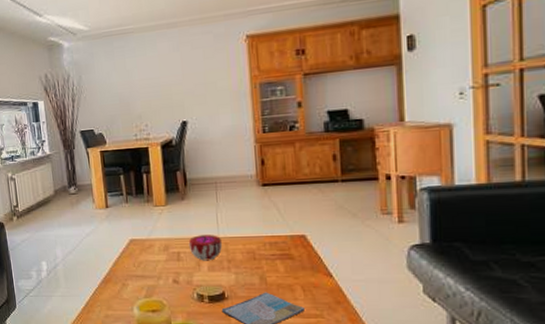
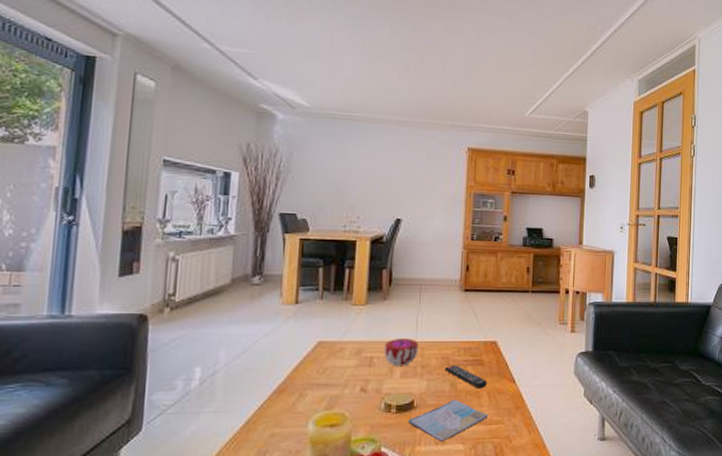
remote control: none [251,259,301,282] -> present [444,364,488,389]

